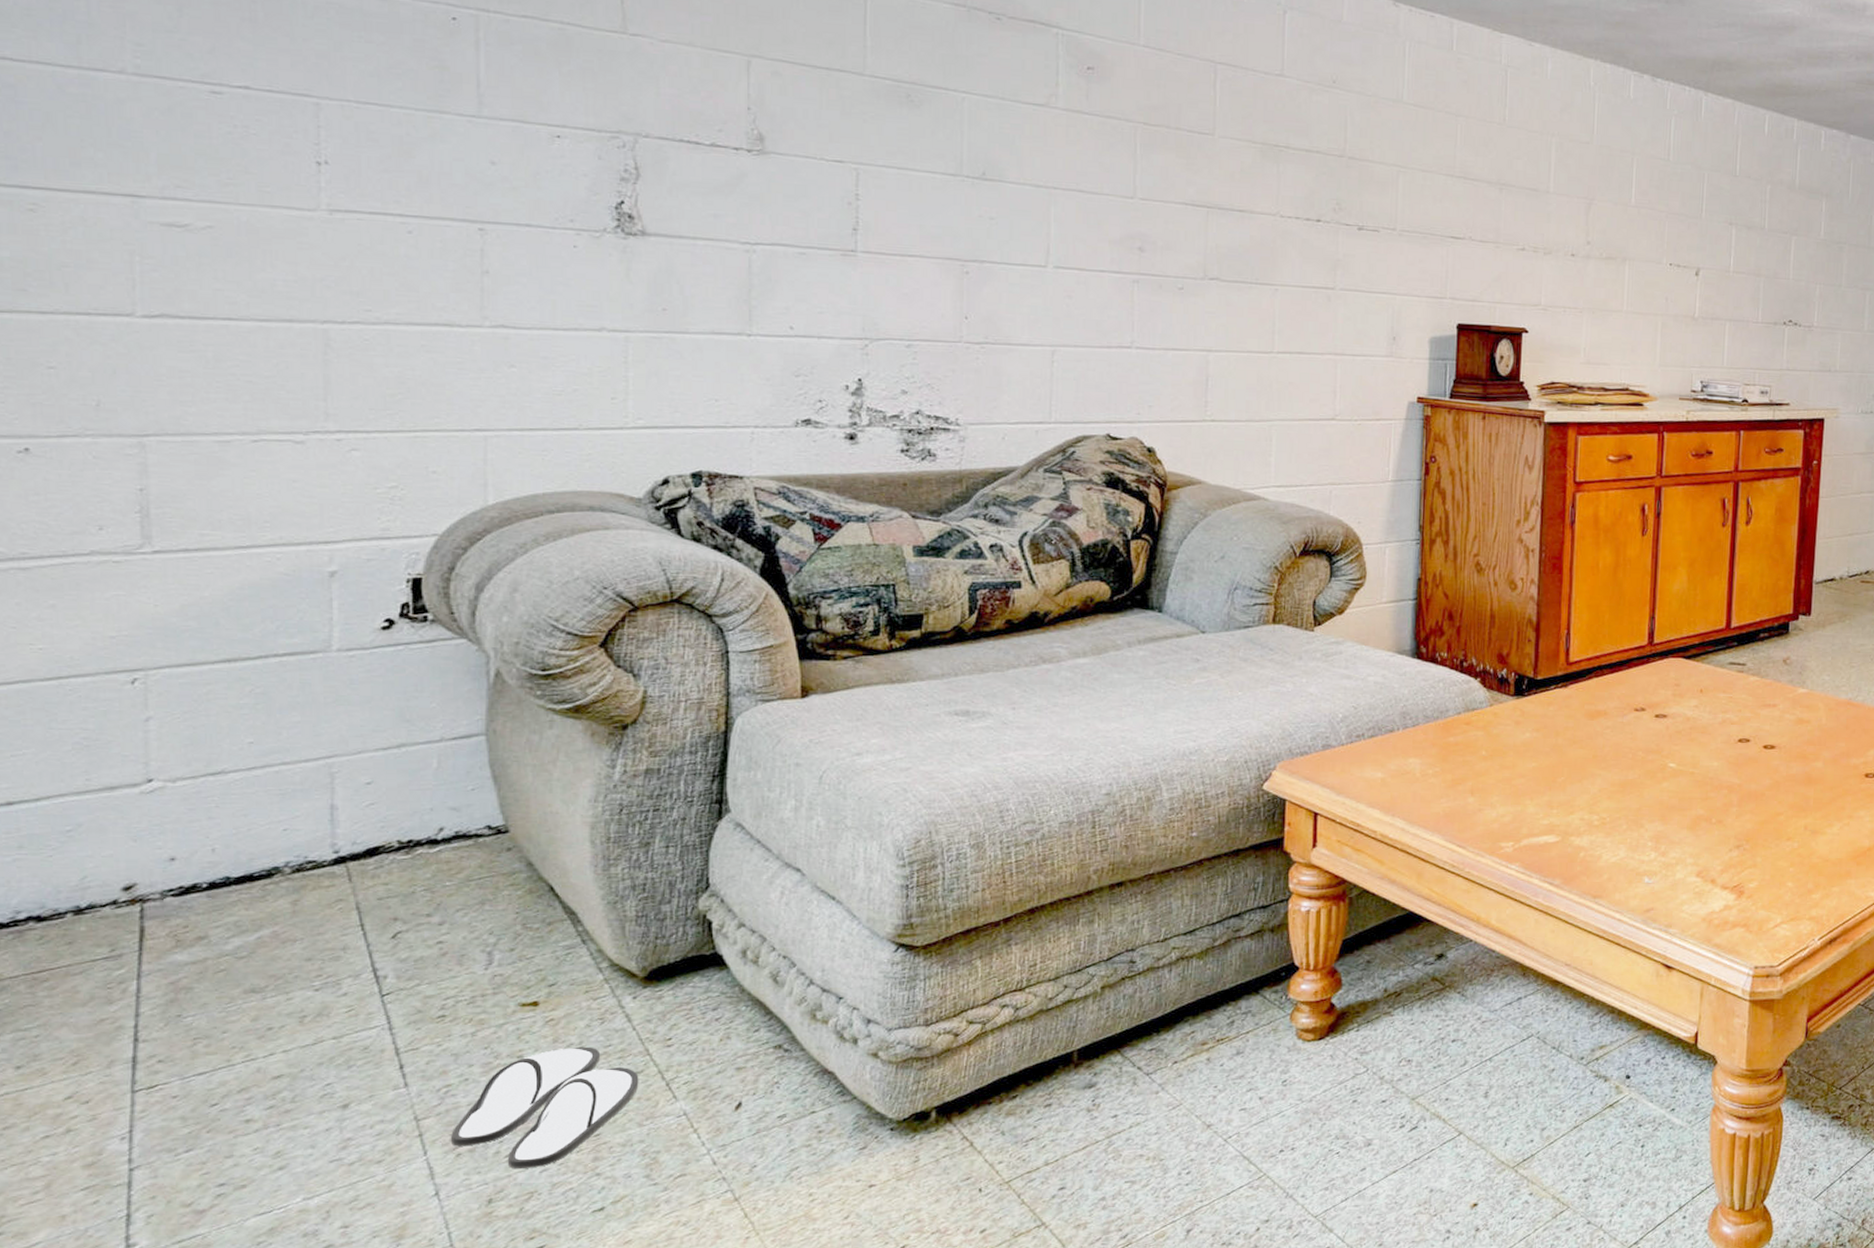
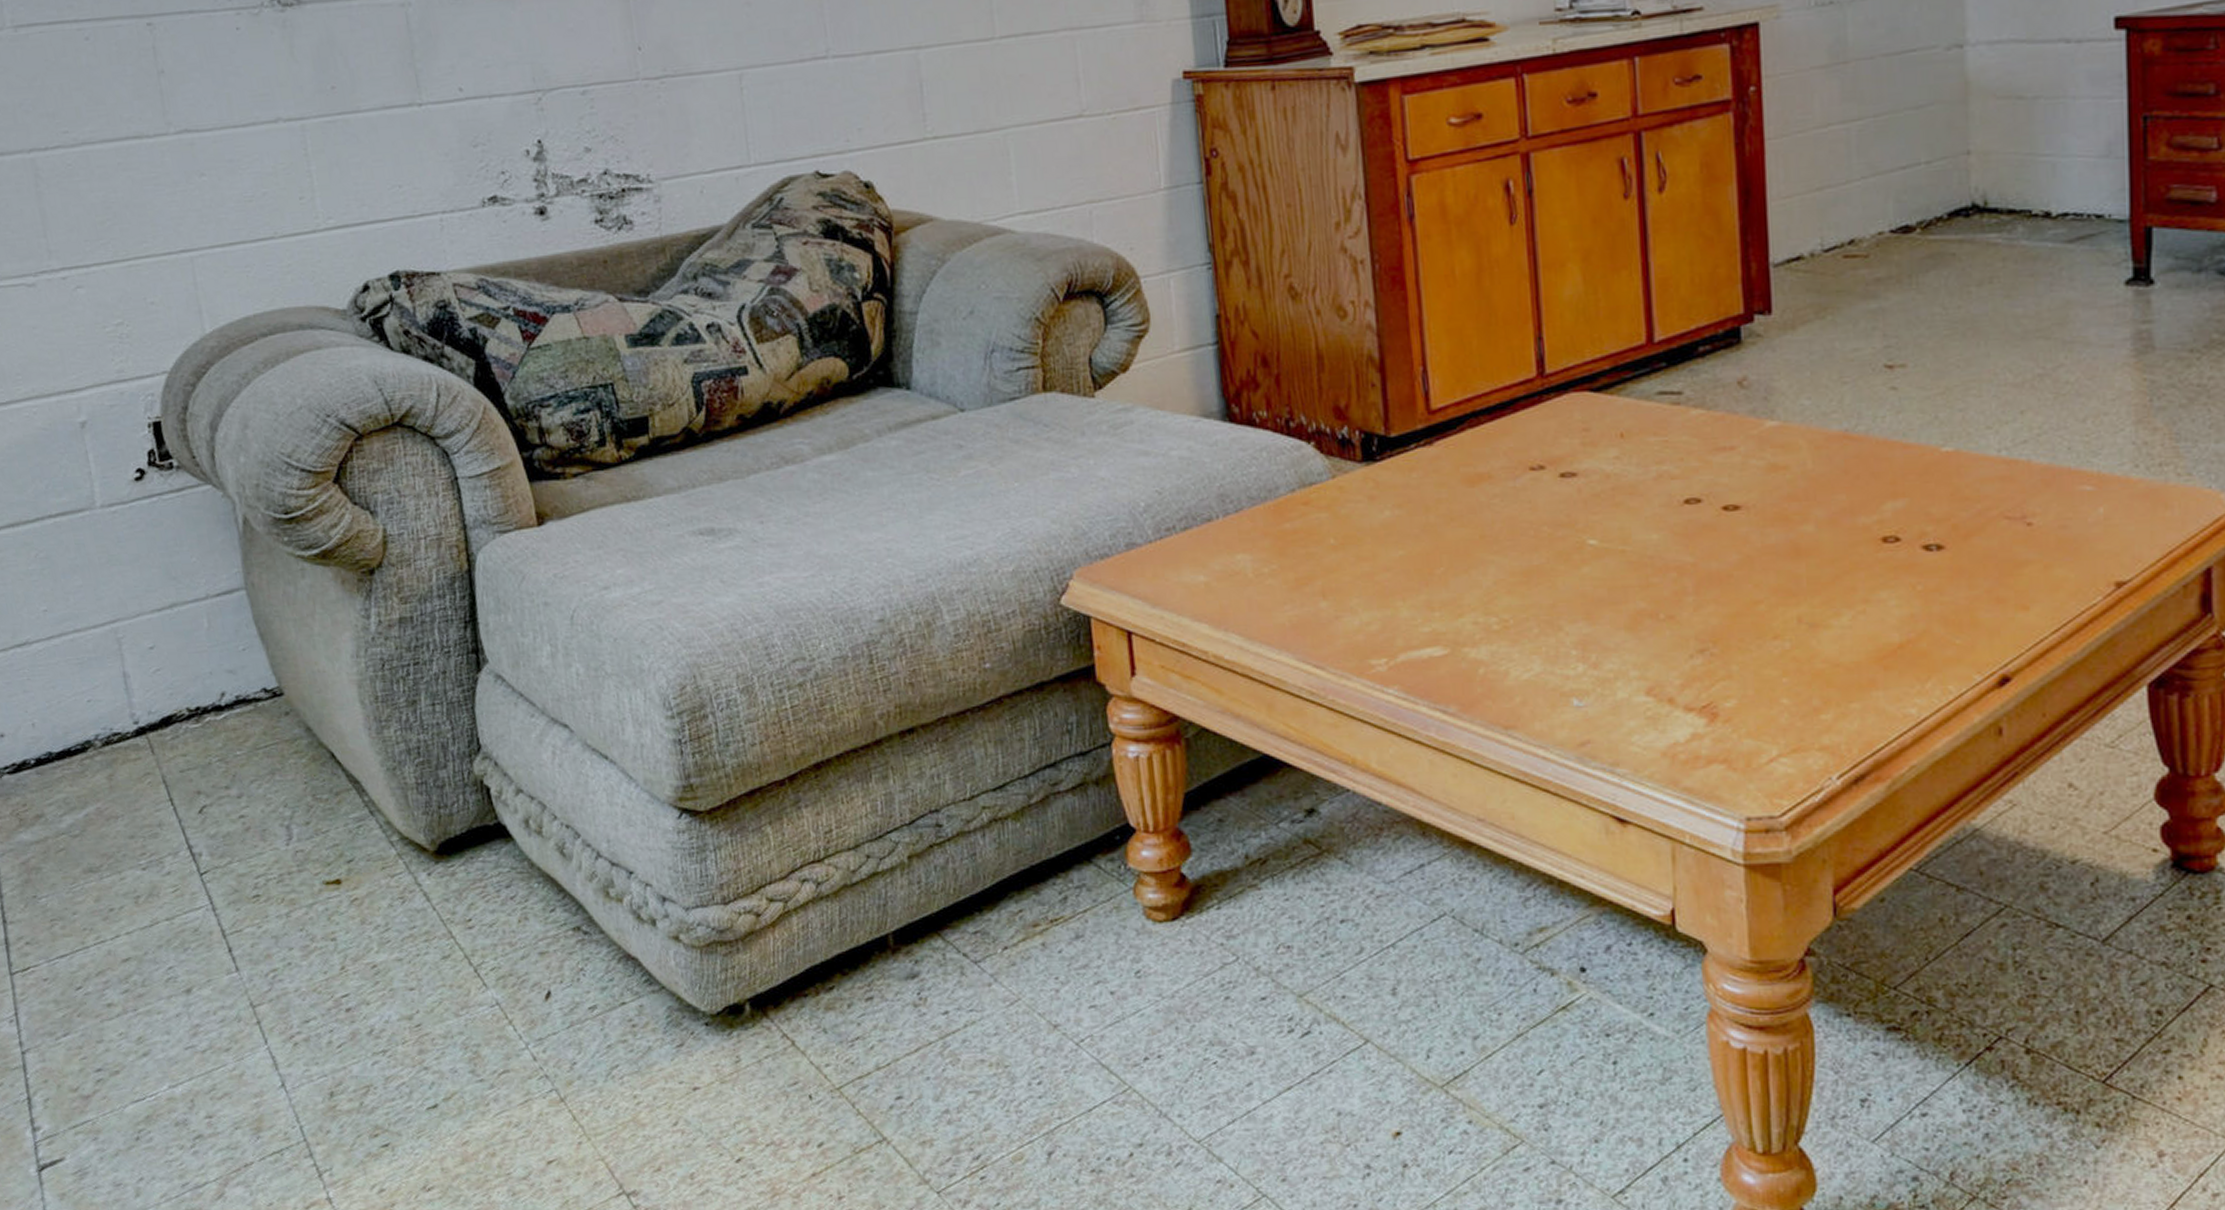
slippers: present [450,1046,639,1169] -> none [285,928,449,1061]

